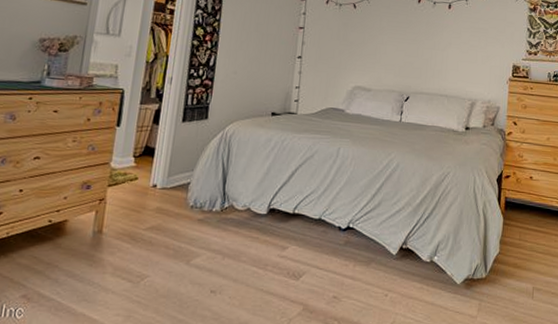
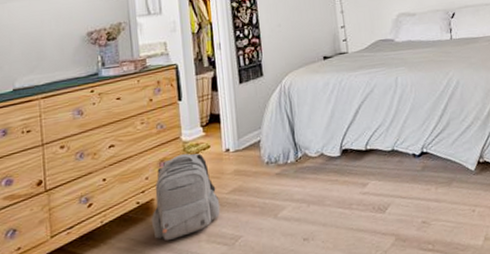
backpack: none [59,181,135,265] -> present [151,153,221,240]

